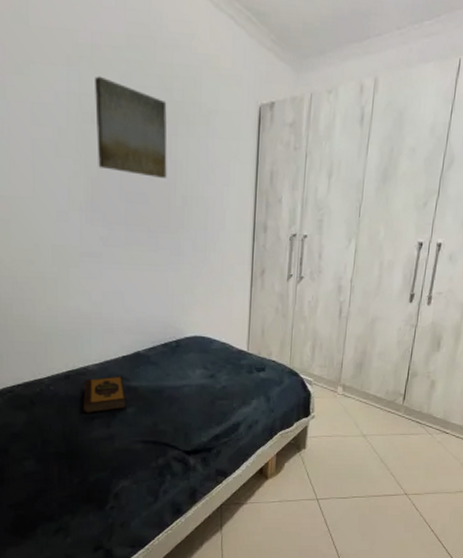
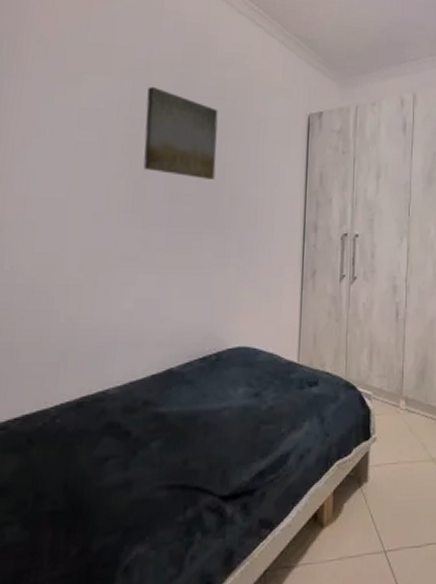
hardback book: present [83,376,126,414] -> none [96,400,152,453]

